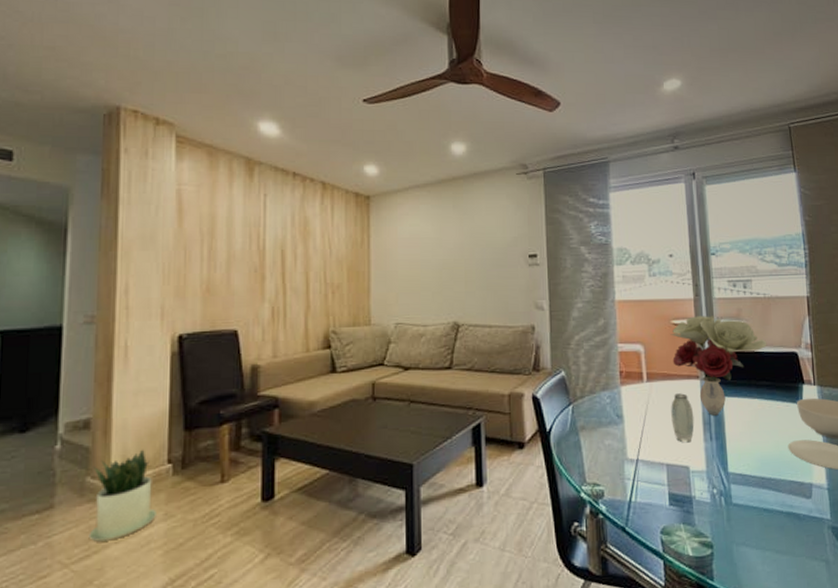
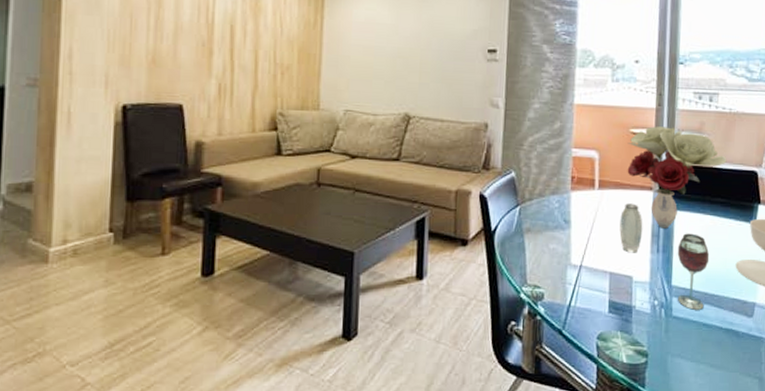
planter: present [88,449,156,542] -> none [30,216,97,302]
wineglass: none [730,418,763,496] -> present [677,233,710,310]

